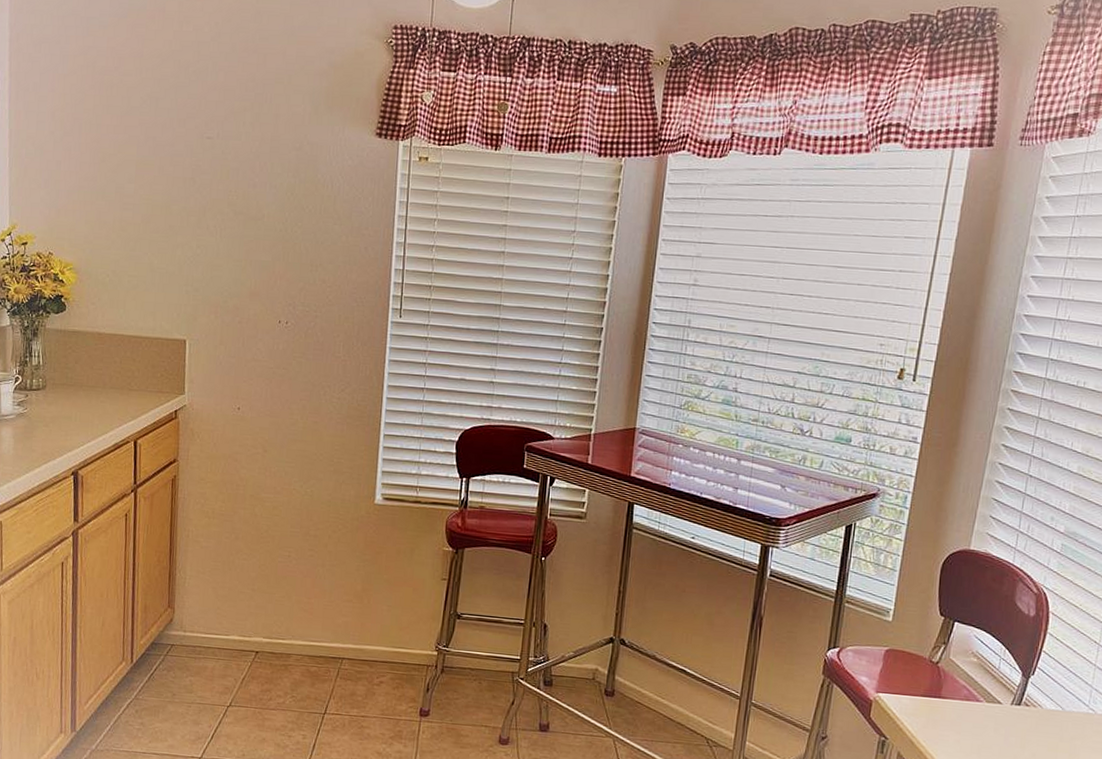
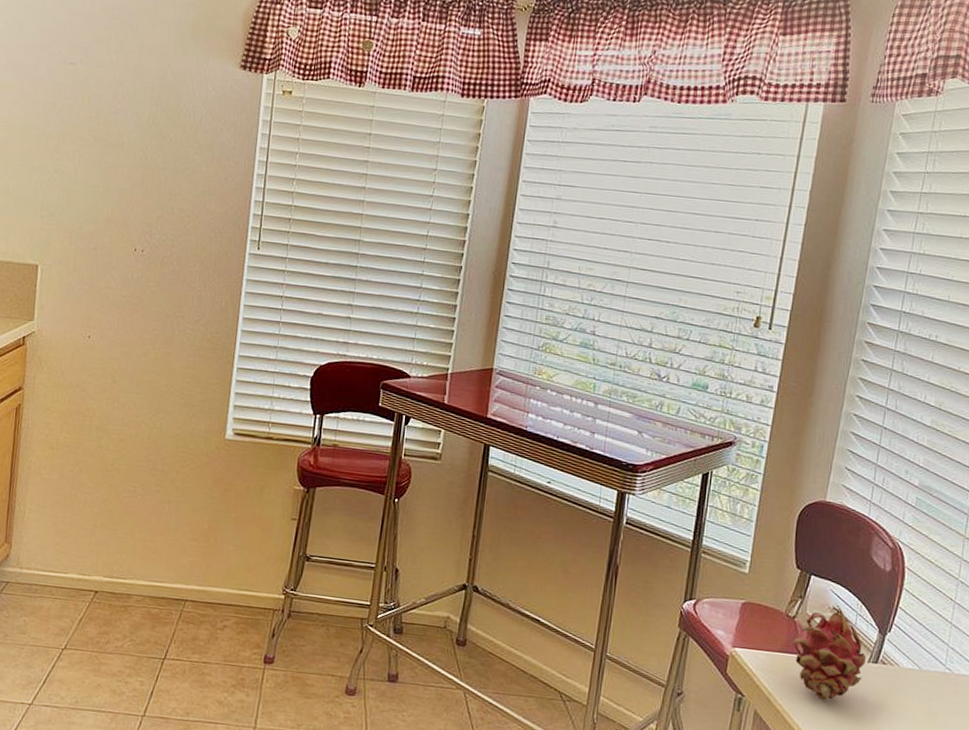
fruit: none [936,648,1009,742] -> present [793,603,866,701]

